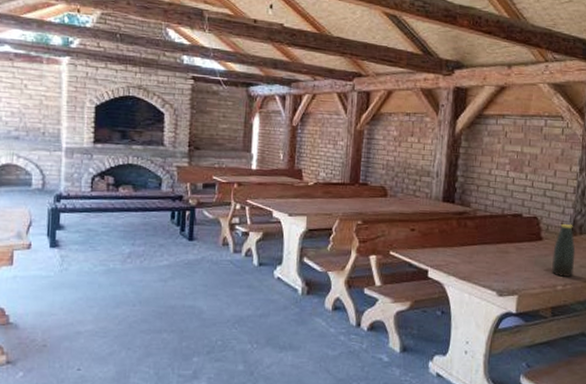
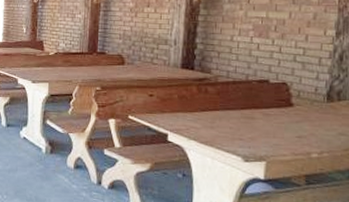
bottle: present [551,223,576,278] -> none [304,89,333,145]

